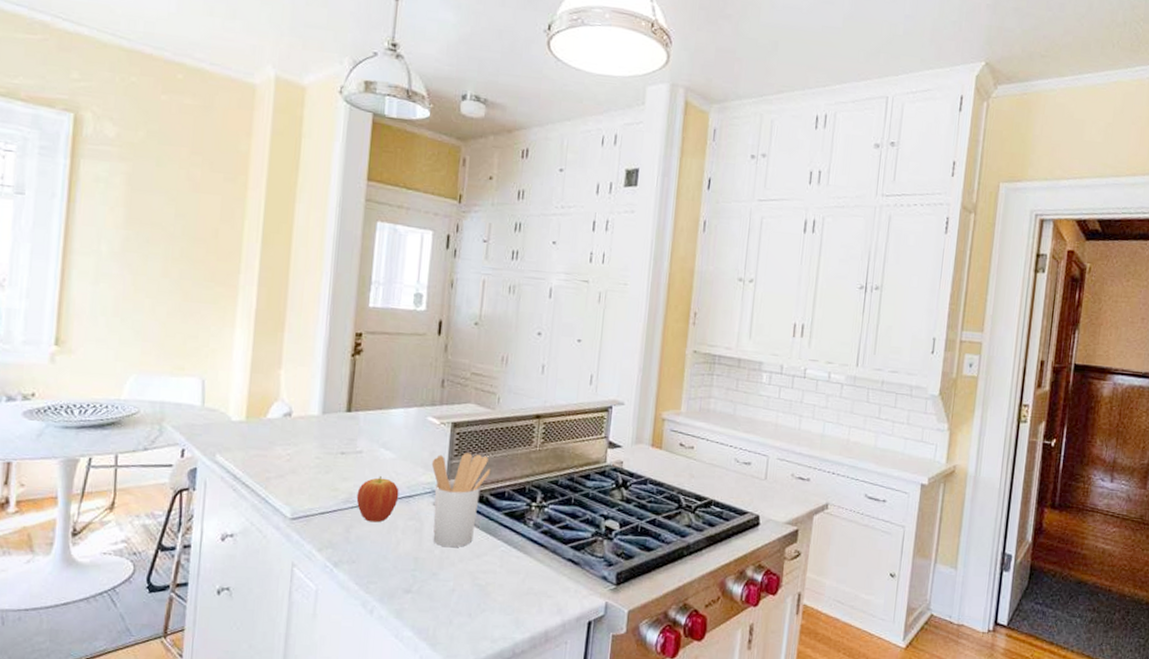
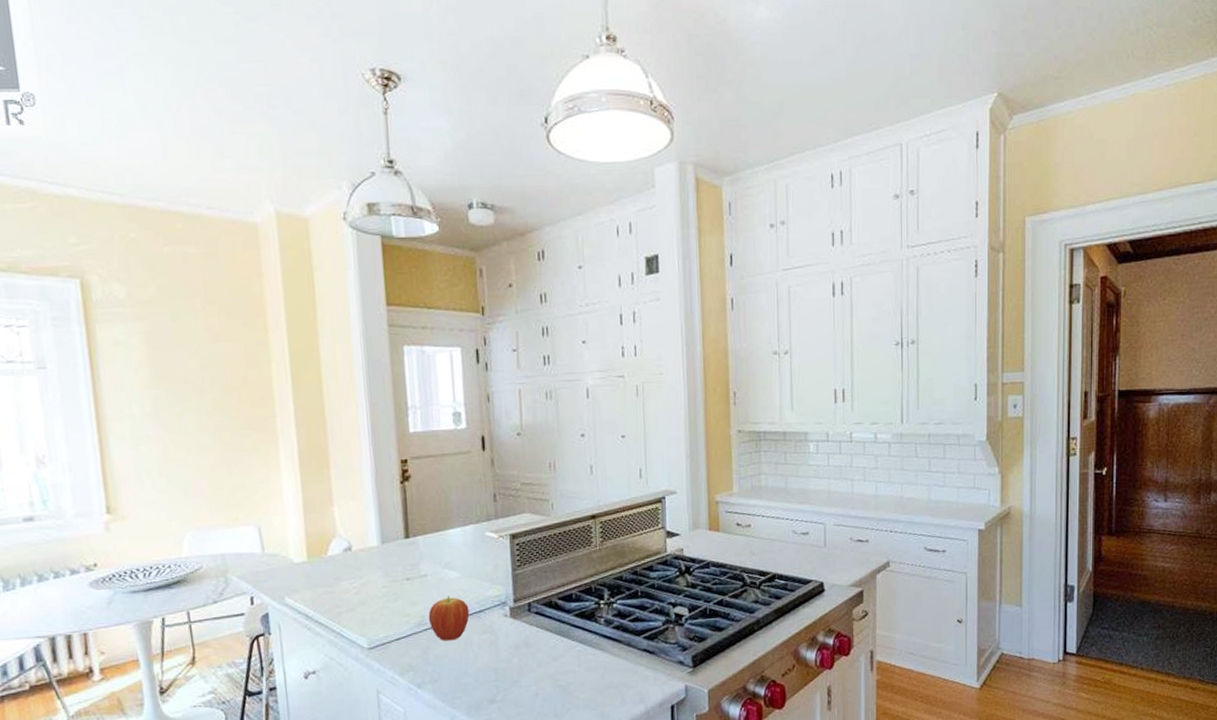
utensil holder: present [431,453,491,548] -> none [496,561,556,655]

